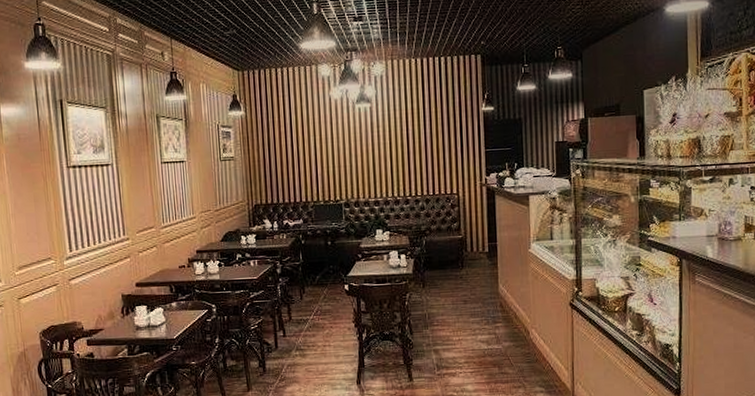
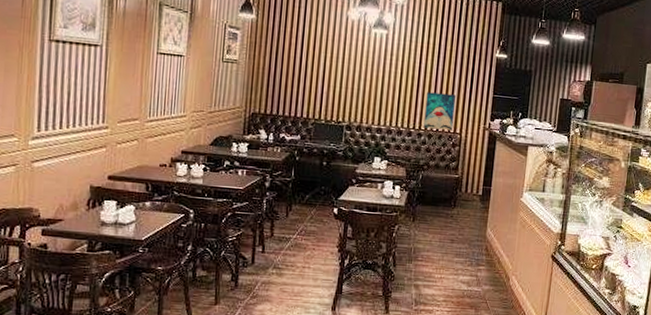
wall art: none [418,156,449,194] -> present [423,92,456,131]

